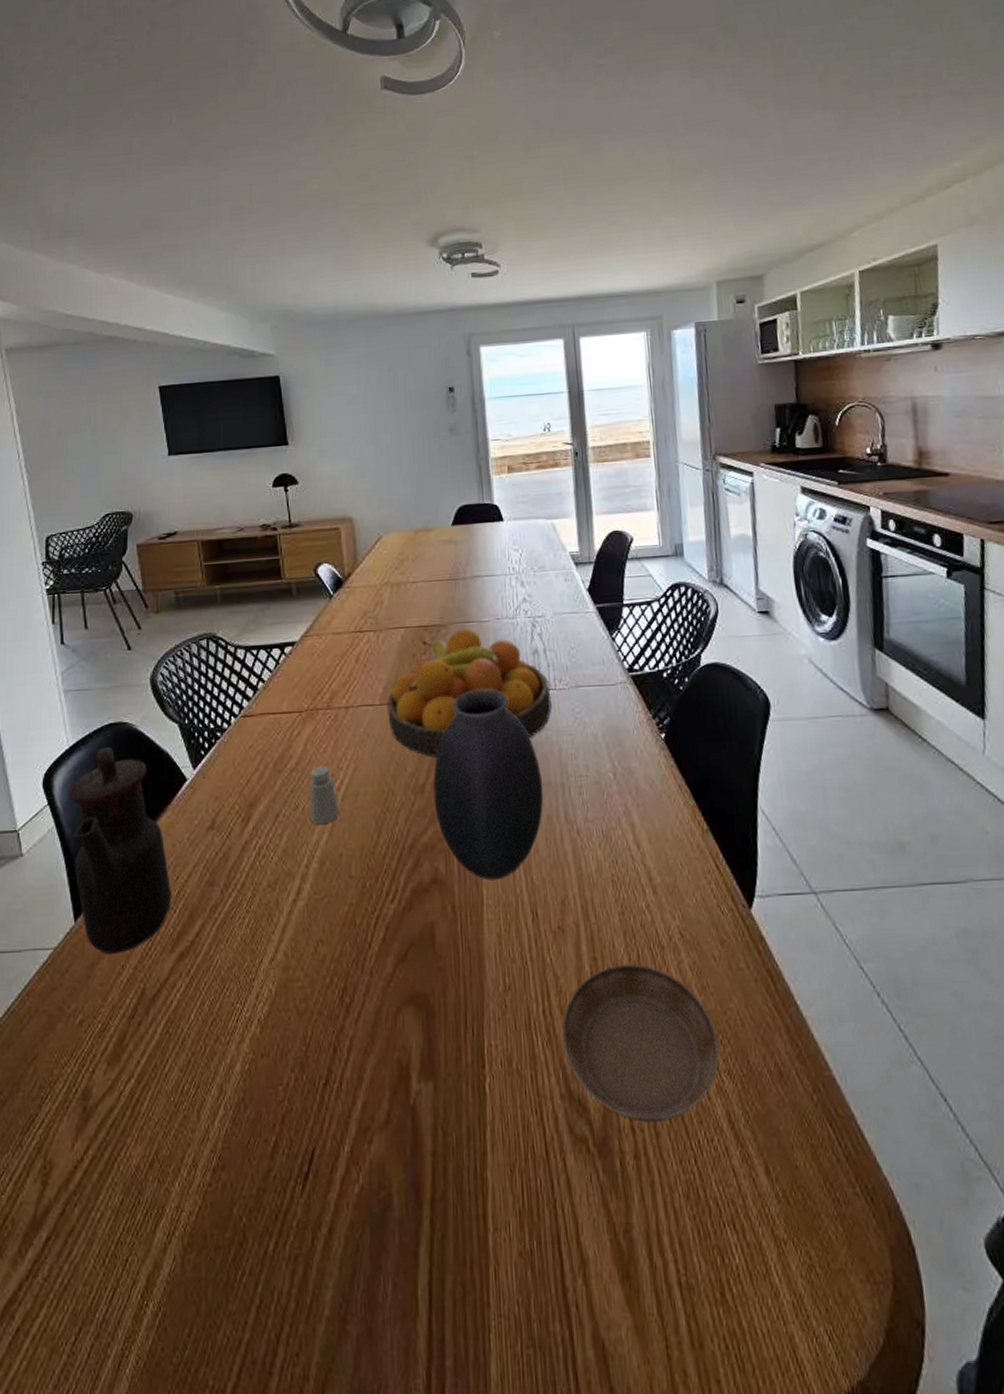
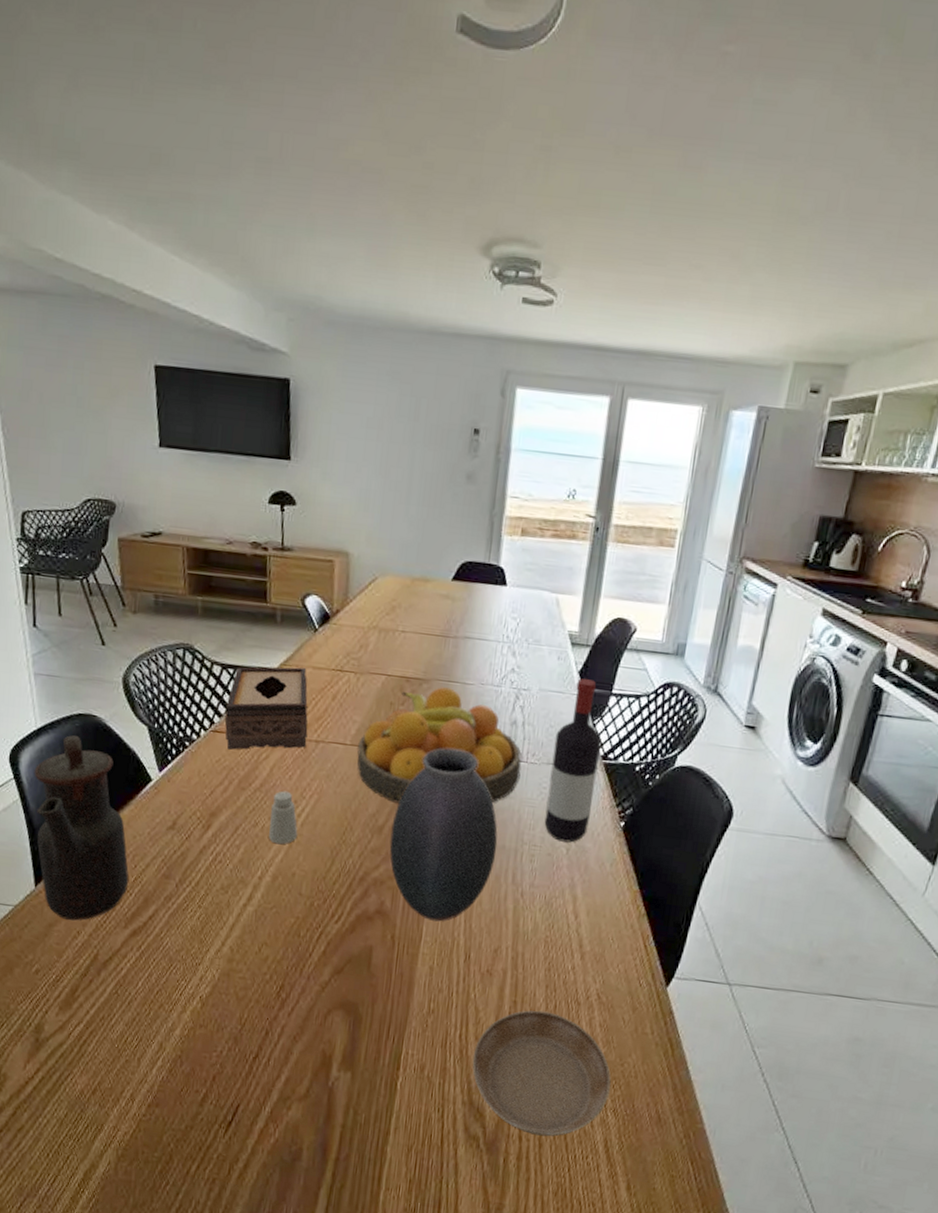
tissue box: none [253,636,337,732] -> present [224,667,308,750]
wine bottle: none [578,595,630,767] -> present [544,678,602,843]

